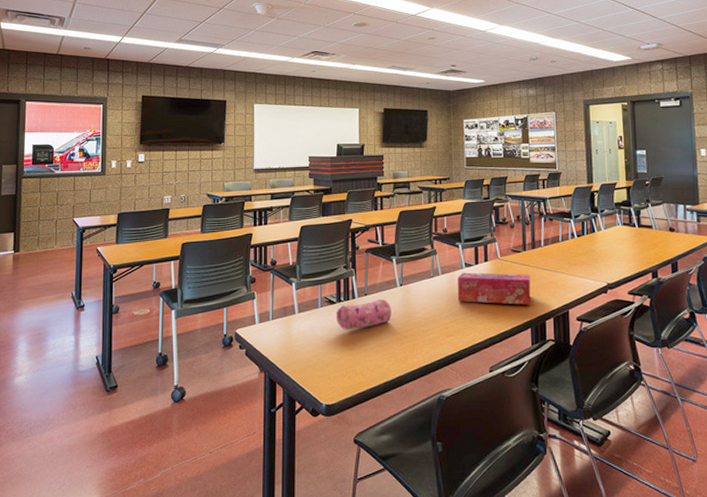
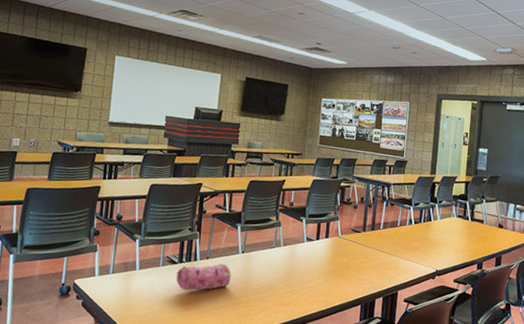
tissue box: present [457,272,531,305] -> none [295,246,366,283]

